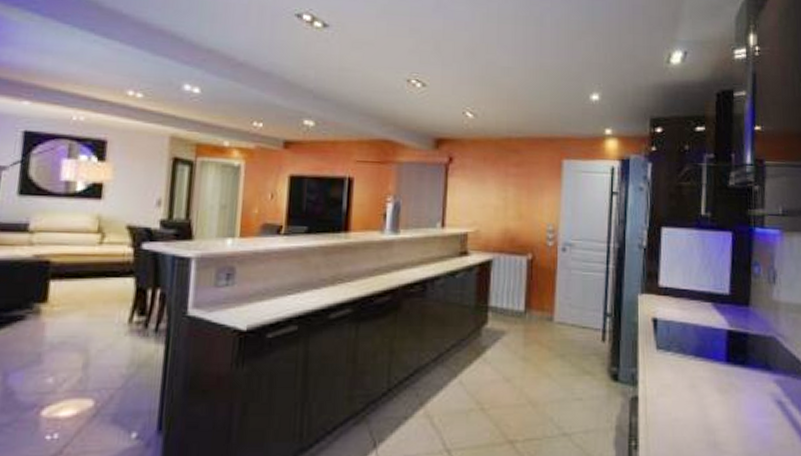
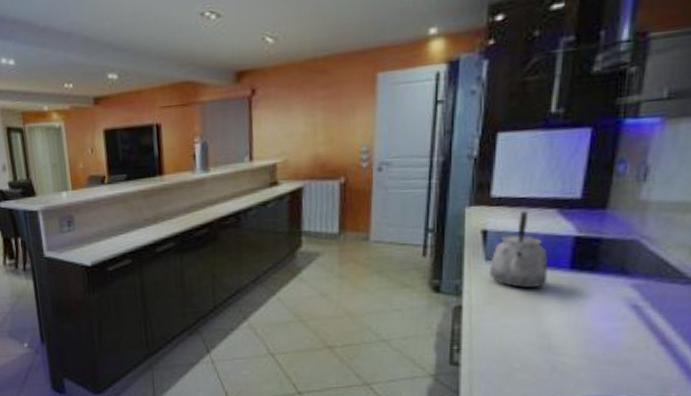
kettle: none [660,302,710,381] -> present [488,210,548,289]

